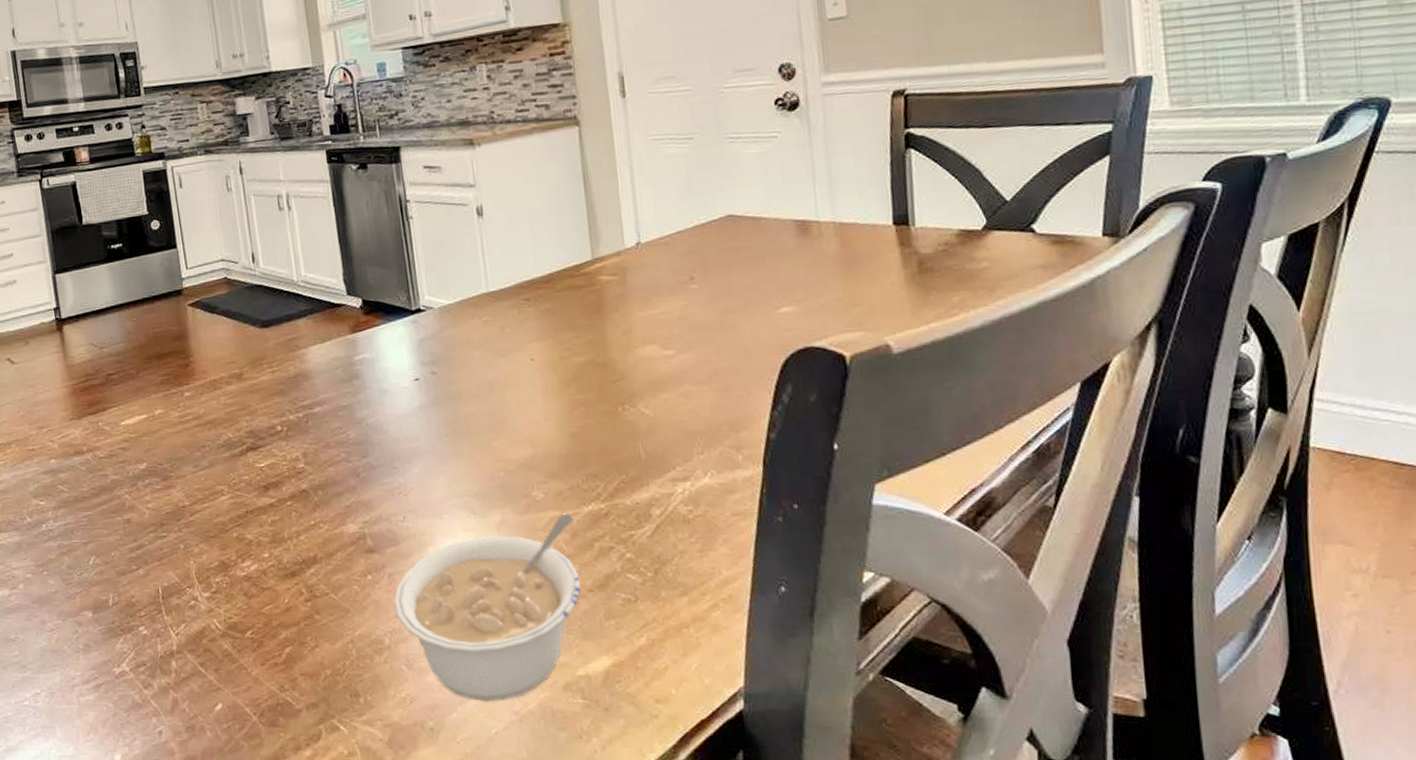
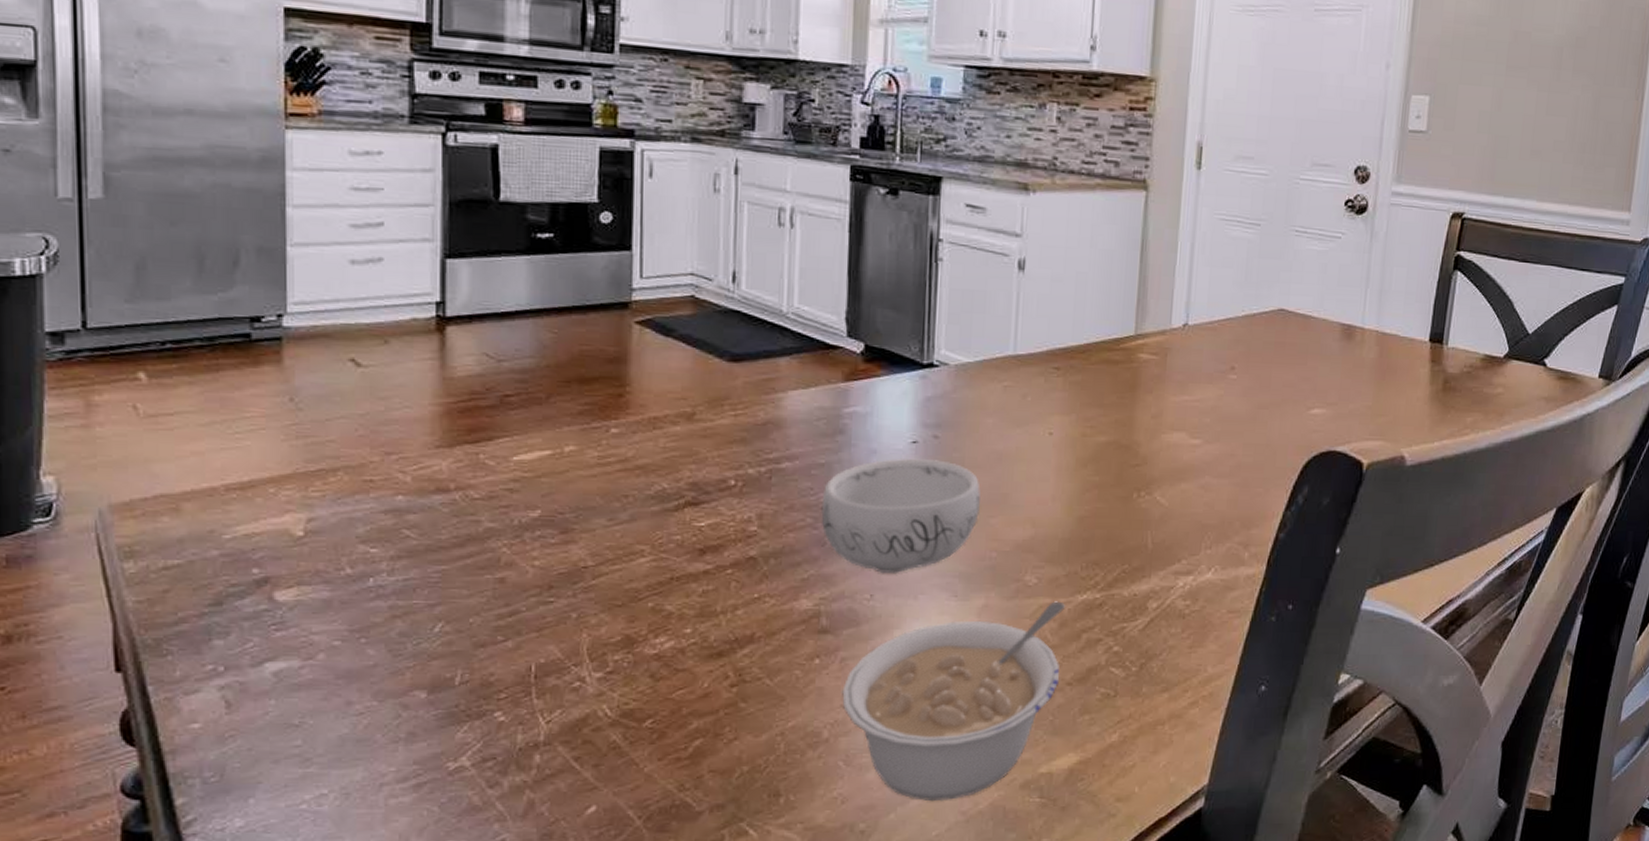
decorative bowl: none [350,393,482,498] -> present [821,458,981,574]

